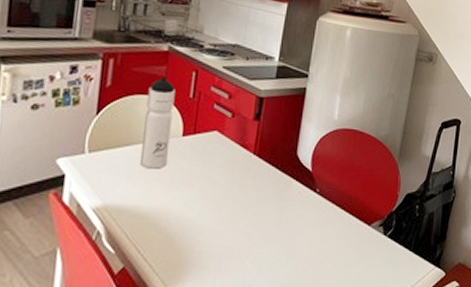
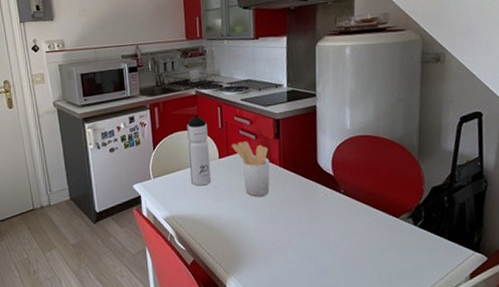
utensil holder: none [201,118,245,188] -> present [232,141,270,197]

